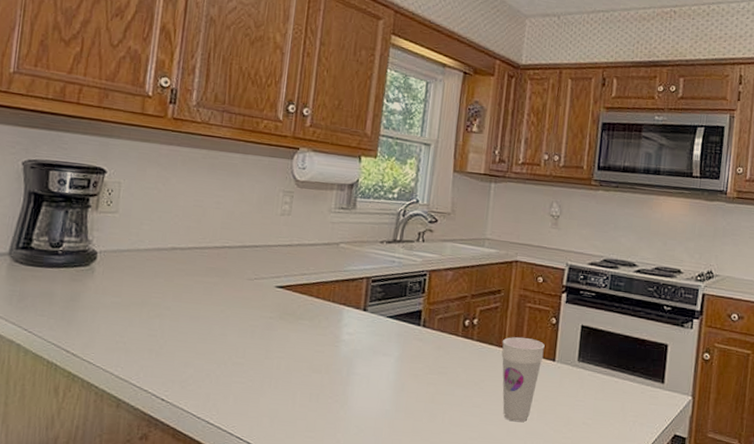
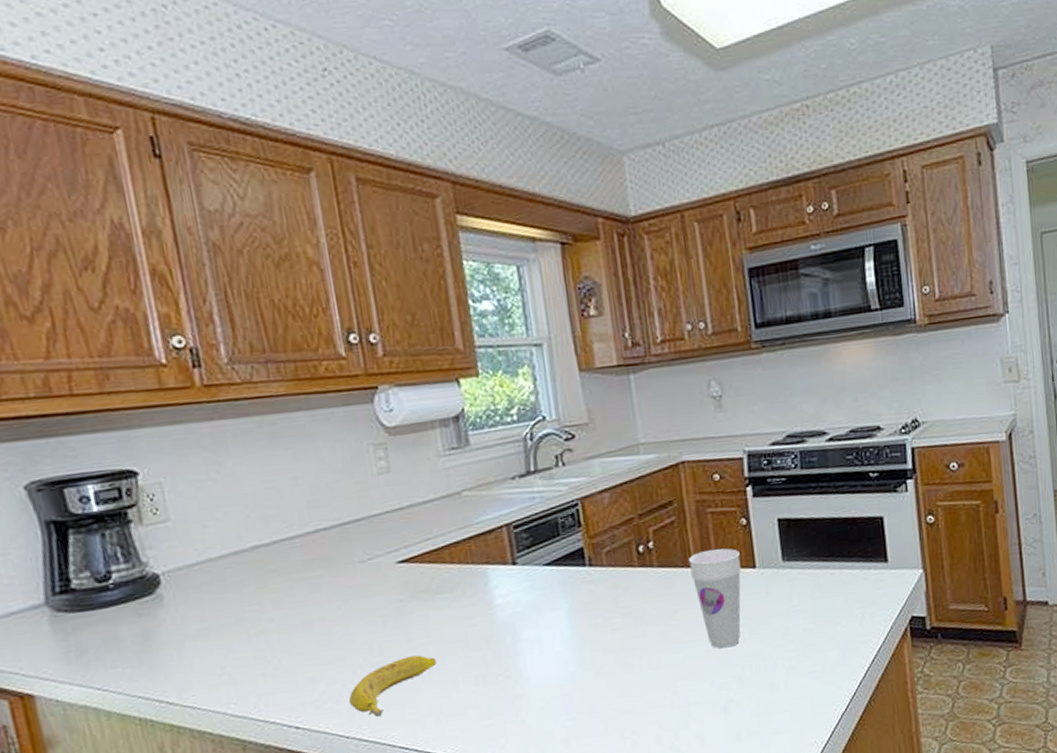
banana: none [208,364,284,407] -> present [348,655,437,717]

